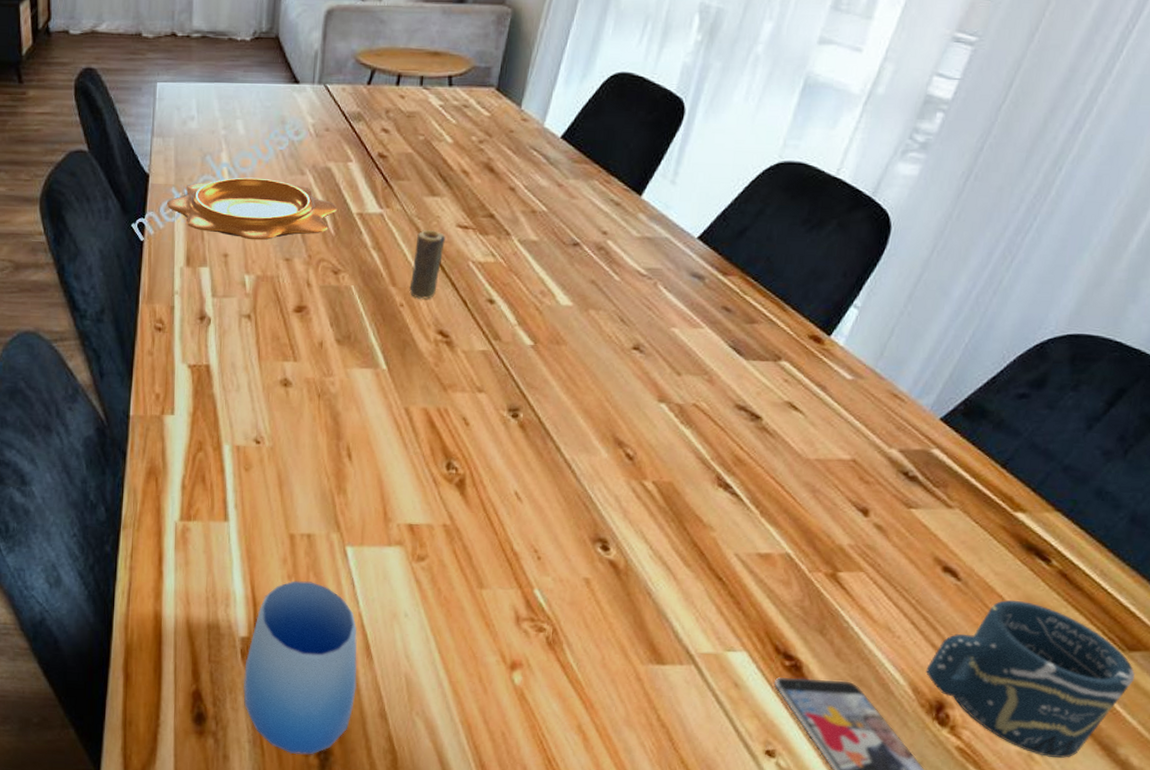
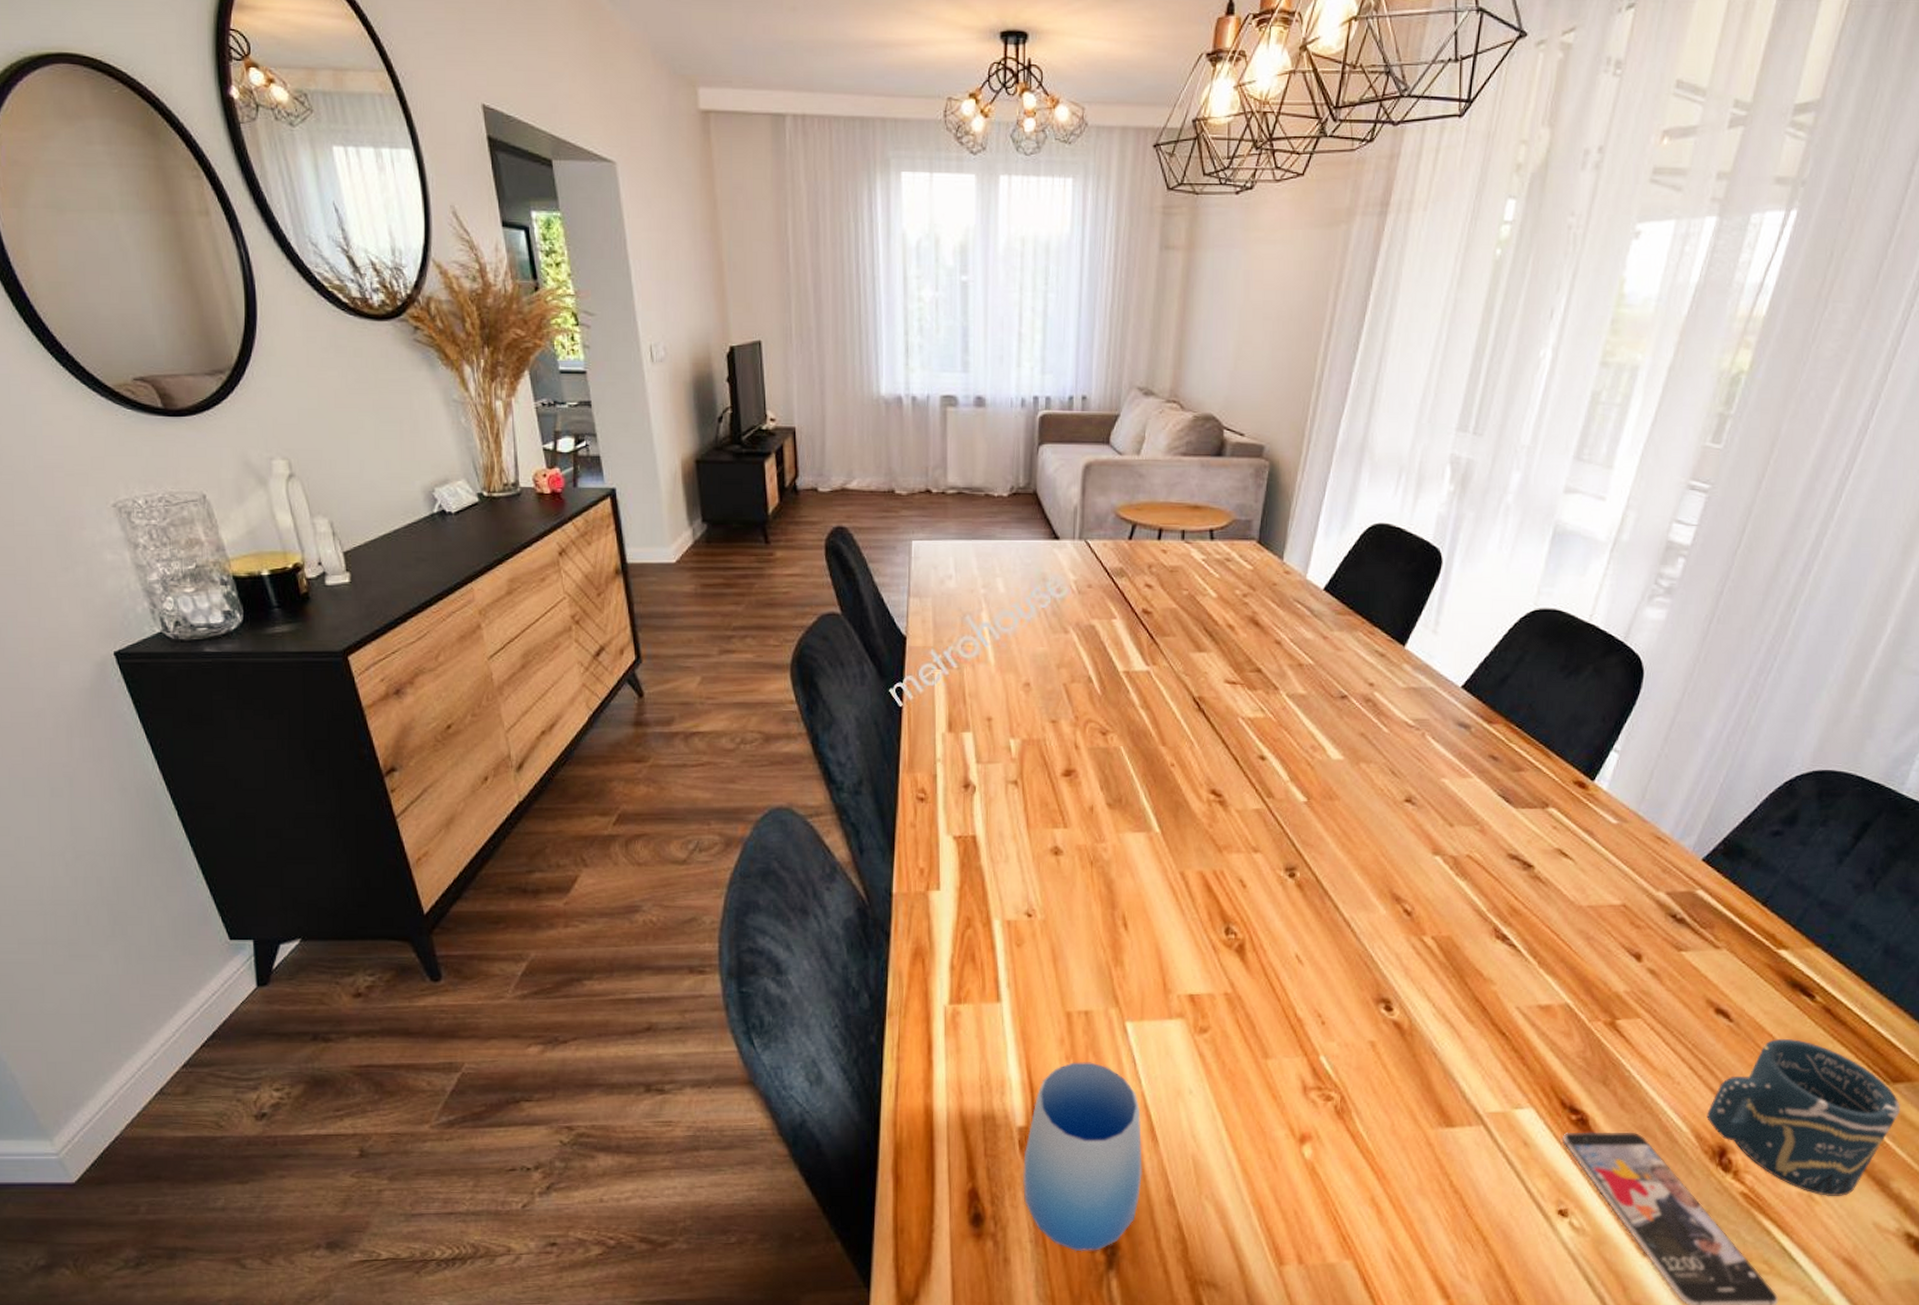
decorative bowl: present [166,177,338,241] -> none [925,637,1104,703]
candle: present [409,230,445,299] -> none [1179,687,1213,758]

